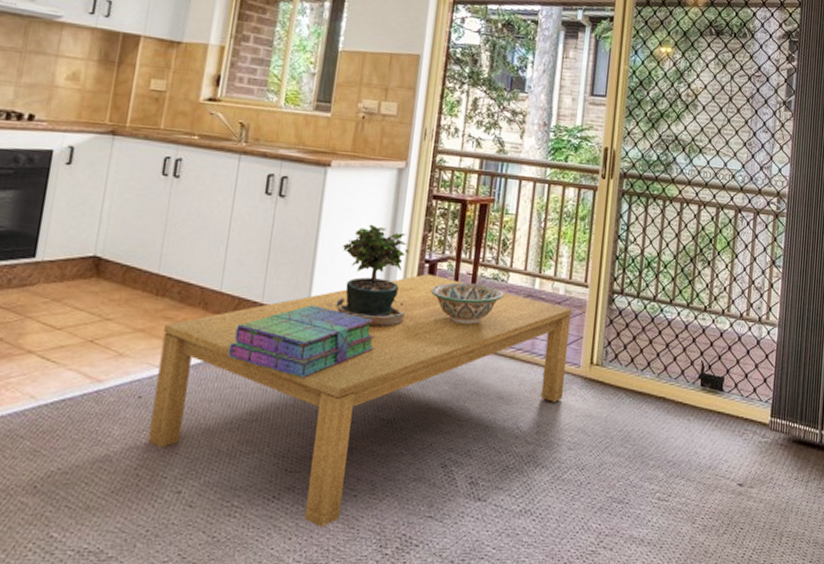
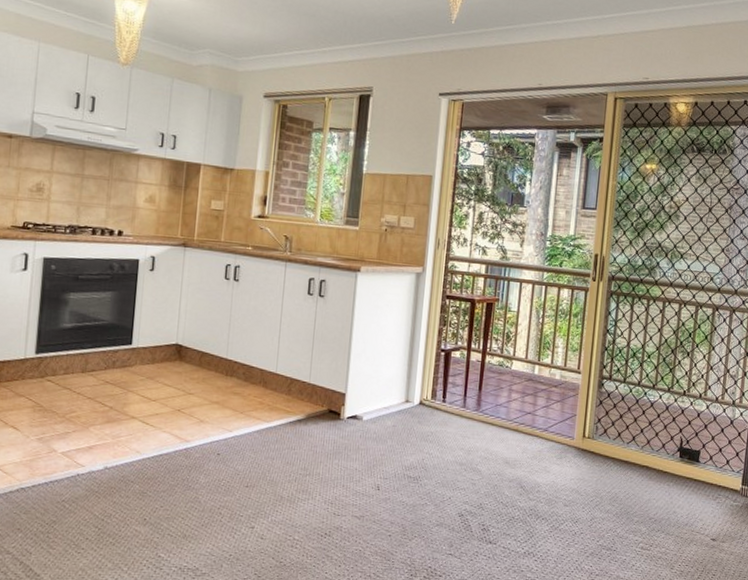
coffee table: present [148,274,572,528] -> none [227,361,567,559]
stack of books: present [228,305,376,378] -> none [284,384,402,443]
potted plant: present [326,224,409,327] -> none [361,319,428,404]
decorative bowl: present [430,282,504,325] -> none [446,368,508,403]

